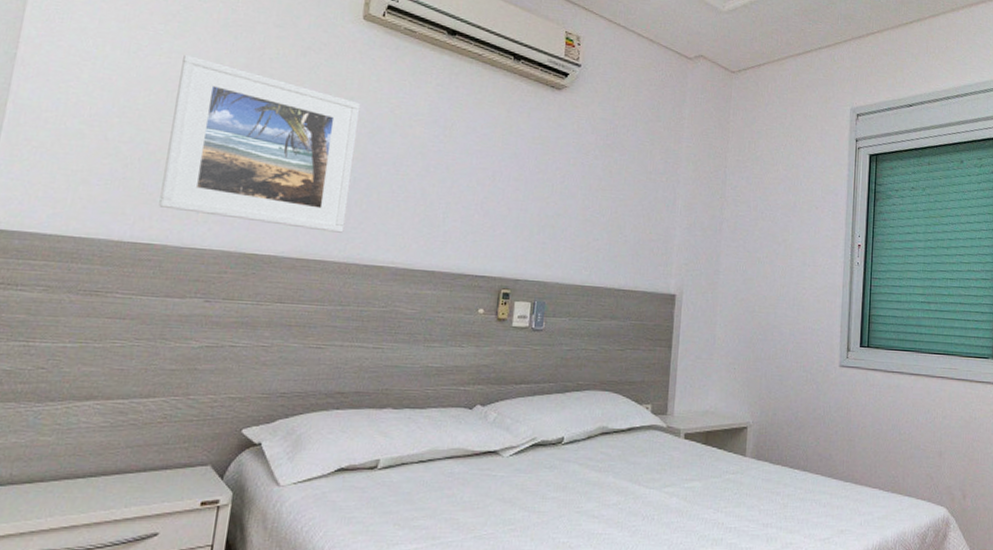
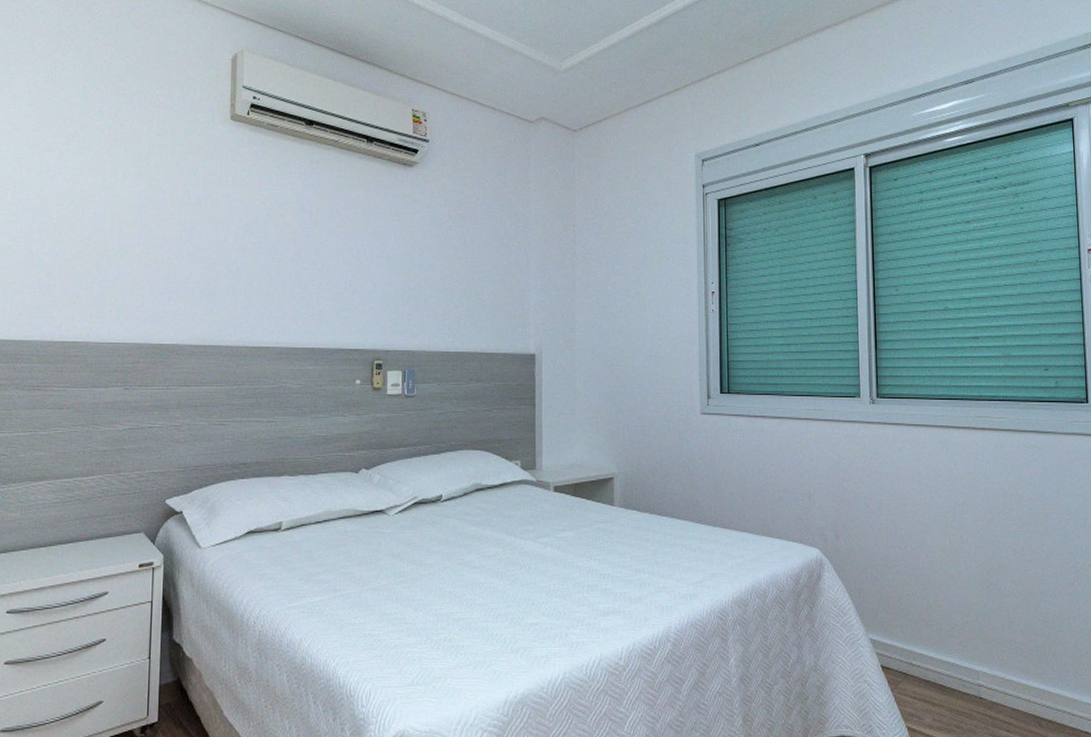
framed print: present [159,54,361,233] -> none [79,169,236,319]

